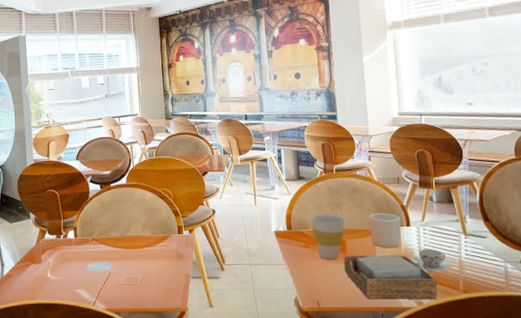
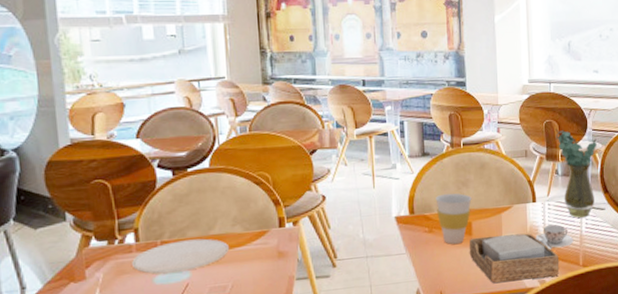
plate: none [72,238,141,263] -> present [132,238,230,275]
mug: present [369,212,401,248] -> none [496,189,528,227]
vase: none [428,158,474,245] -> present [555,128,597,219]

